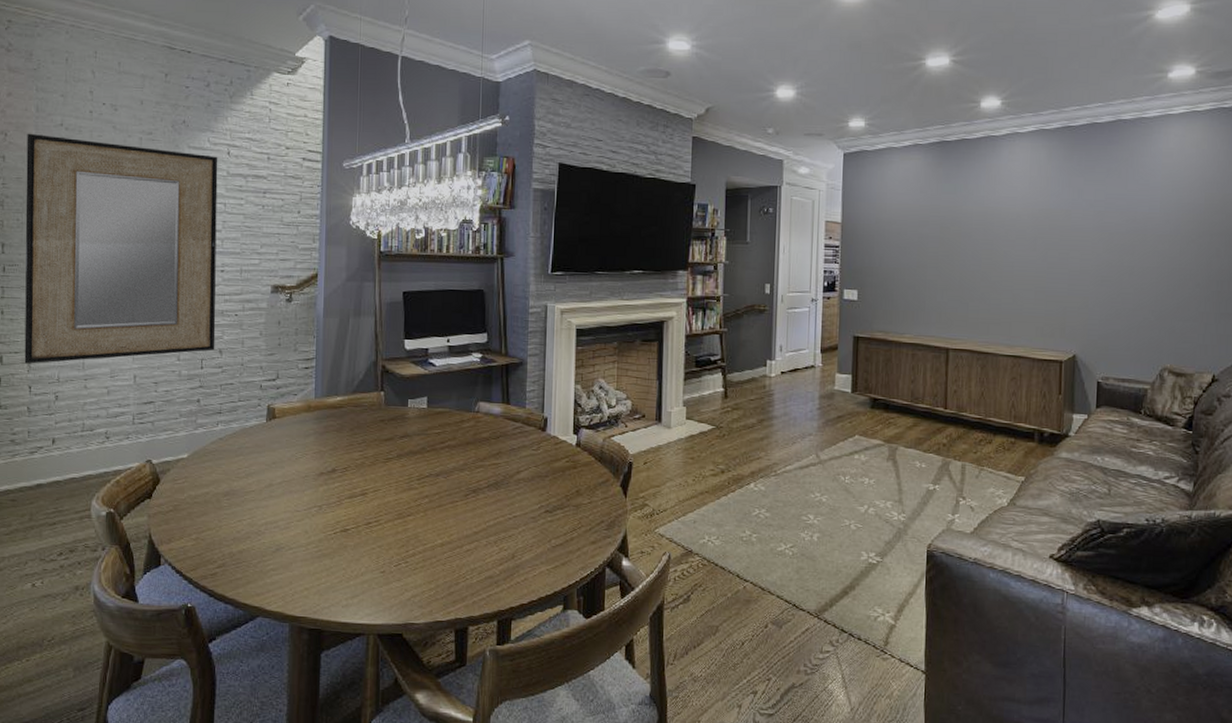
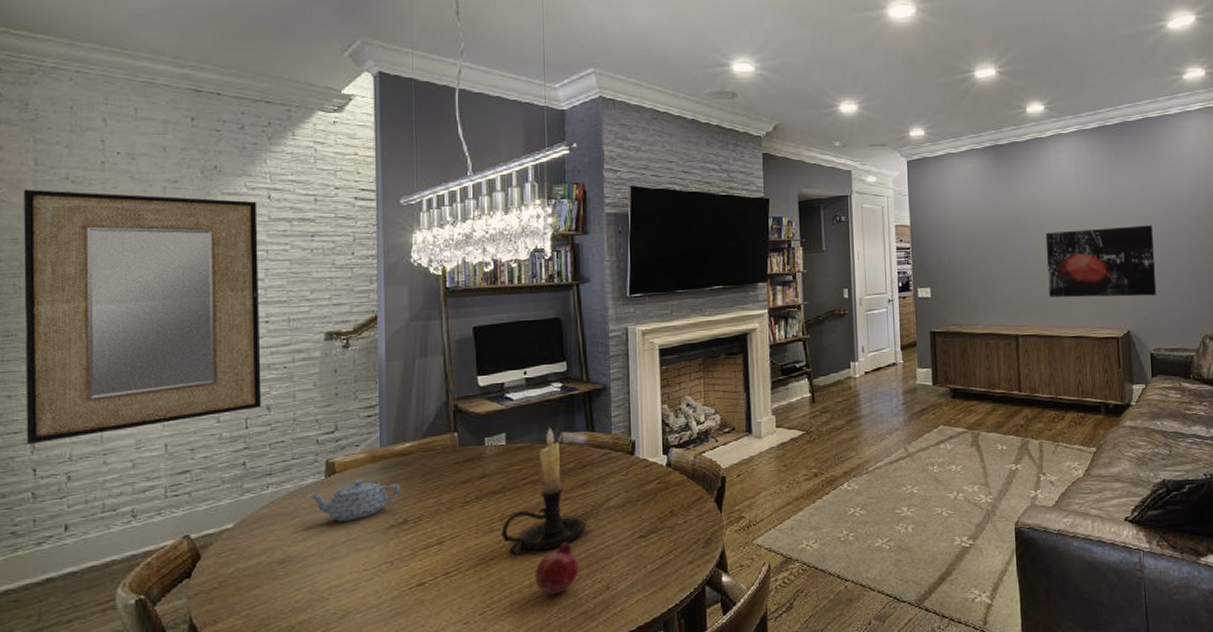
teapot: none [251,426,331,464] -> present [308,479,401,522]
candle holder: none [418,395,498,515] -> present [501,427,587,556]
fruit: none [446,507,488,557] -> present [534,541,579,595]
wall art: none [987,240,1114,319] -> present [1045,225,1157,298]

